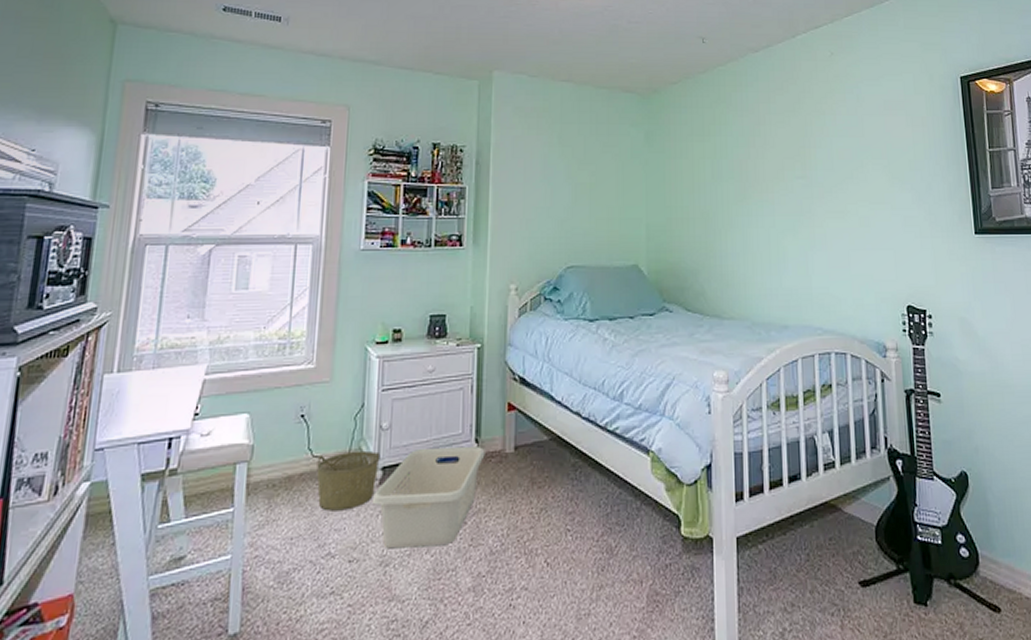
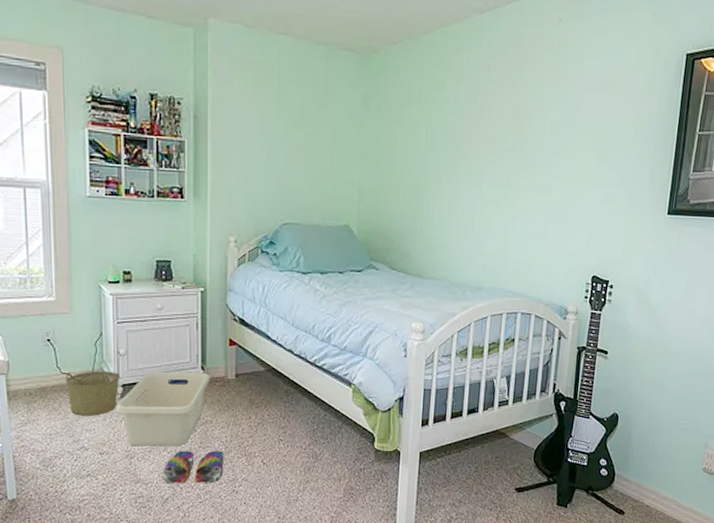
slippers: none [423,548,499,599] -> present [163,450,224,483]

